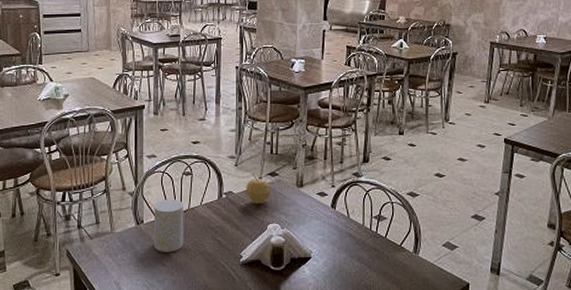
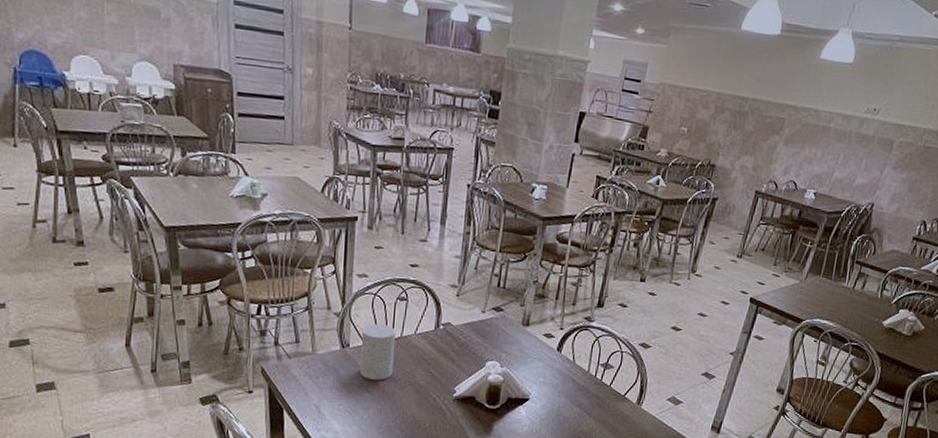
fruit: present [246,174,271,204] -> none [466,306,494,339]

